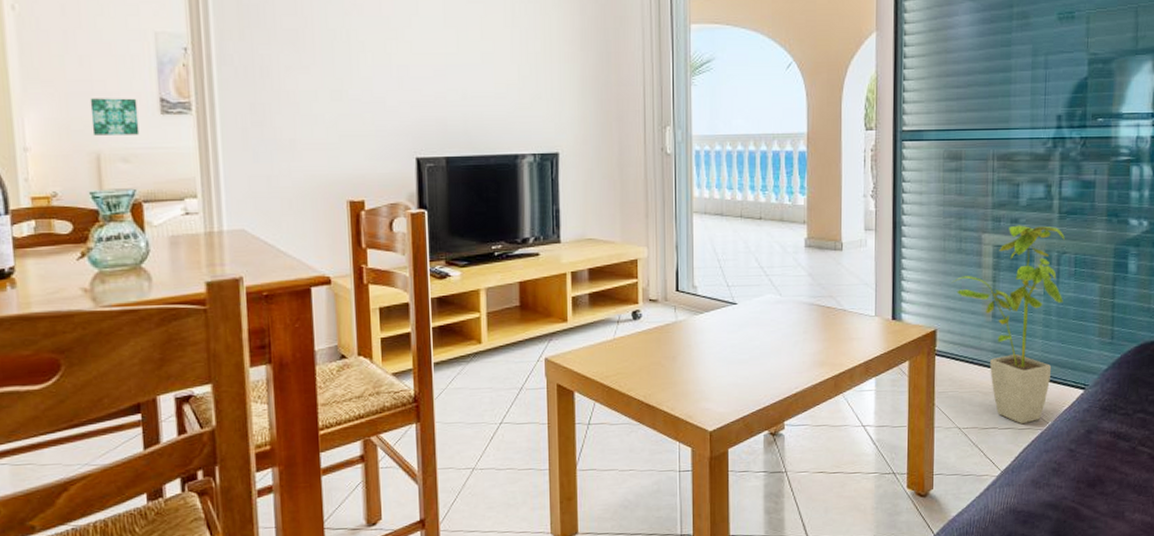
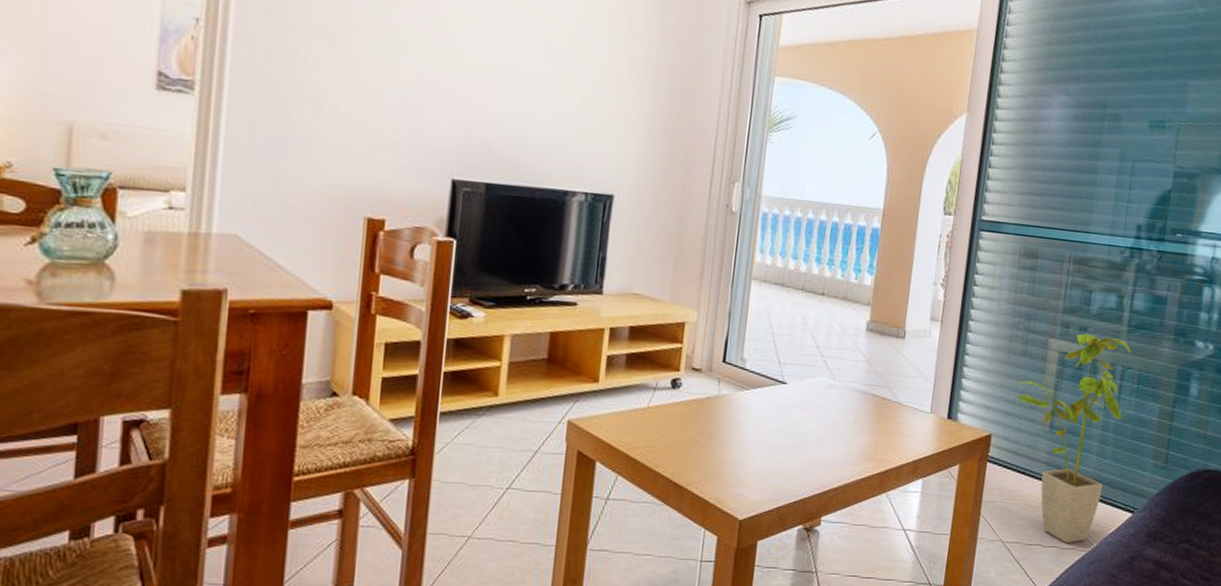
wall art: present [90,98,140,135] -> none [68,59,129,110]

